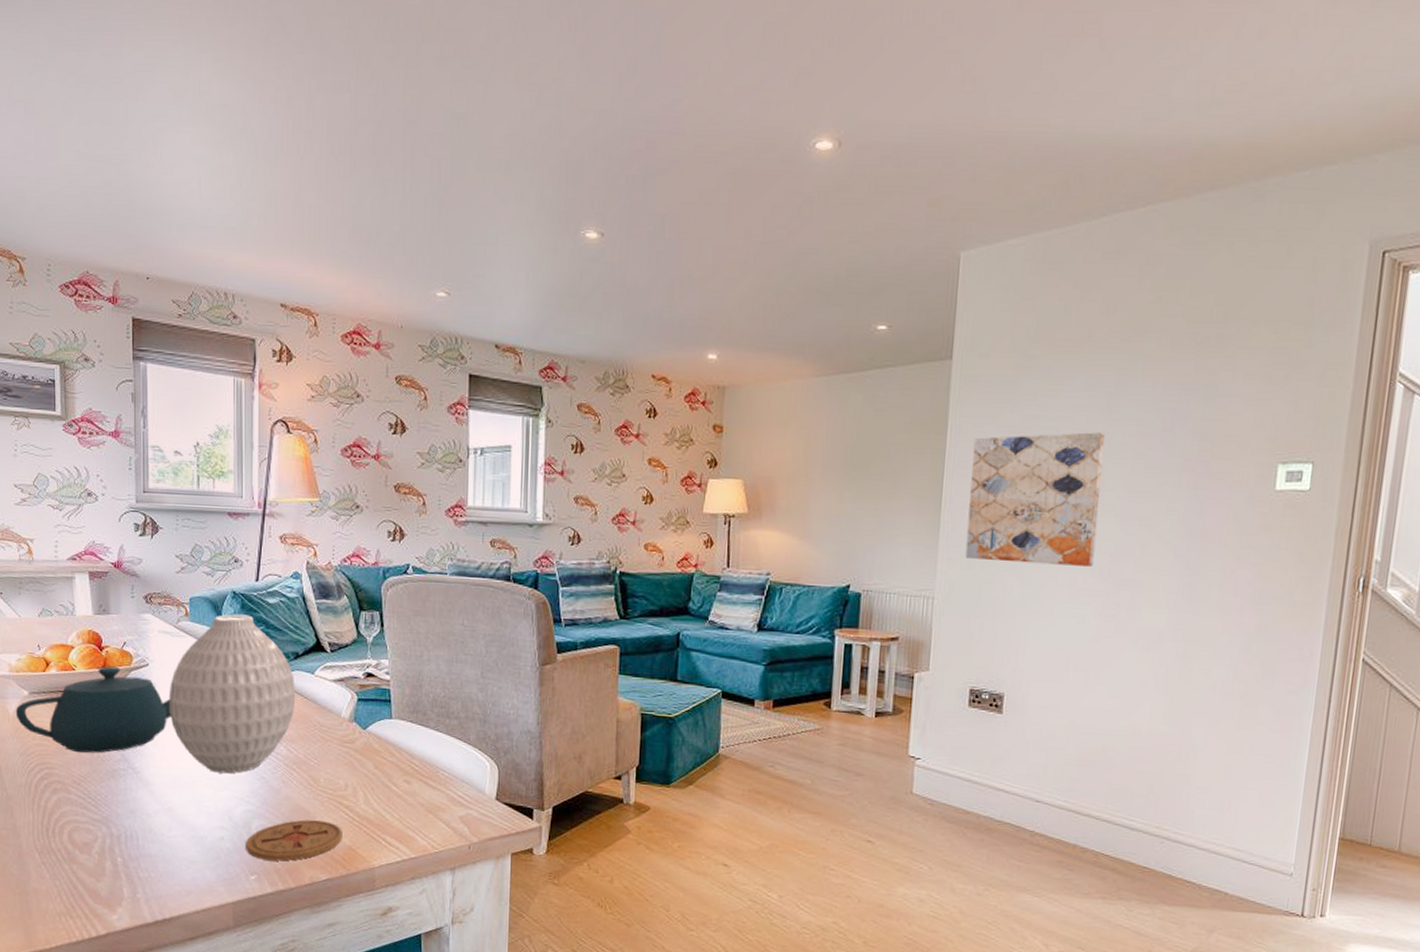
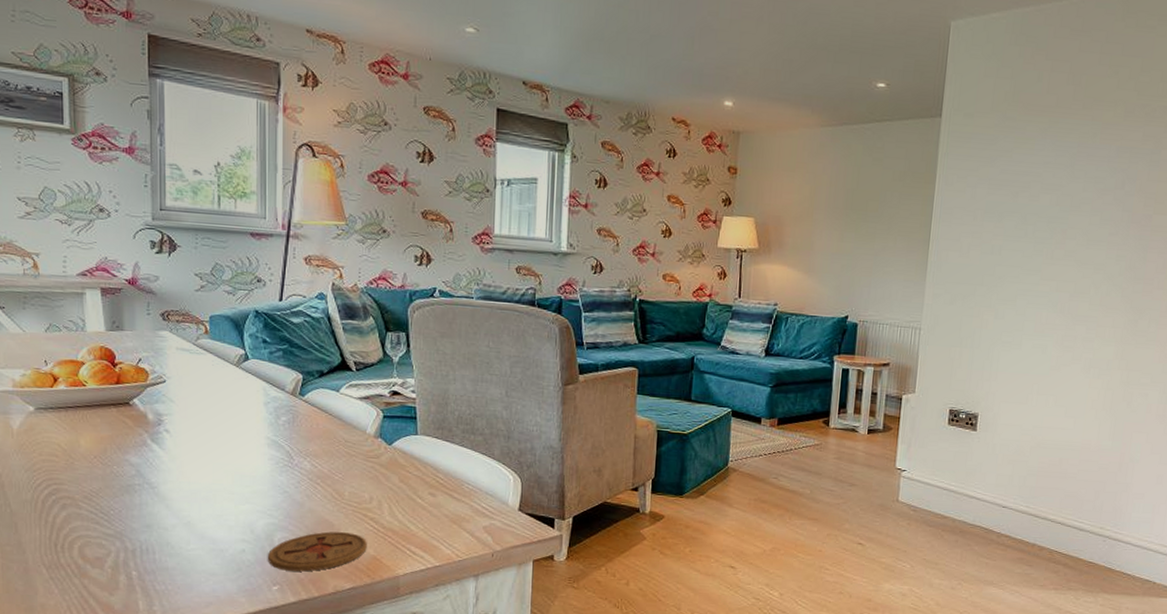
teapot: present [15,666,171,753] -> none [20,382,190,469]
vase: present [168,614,296,774] -> none [187,332,320,488]
wall art: present [965,432,1105,567] -> none [948,187,1068,304]

